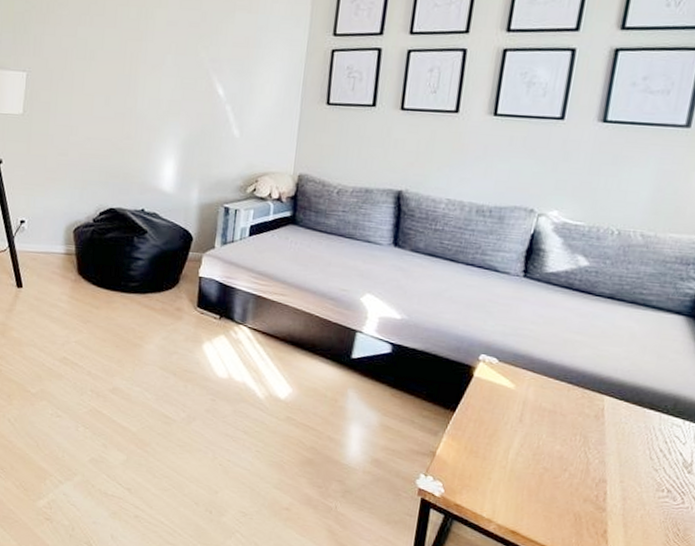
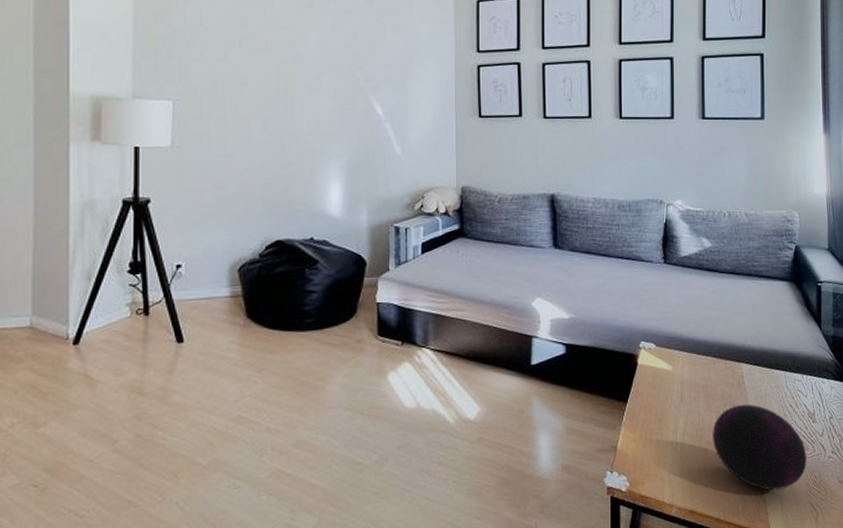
decorative orb: none [551,437,673,534] -> present [712,404,808,491]

